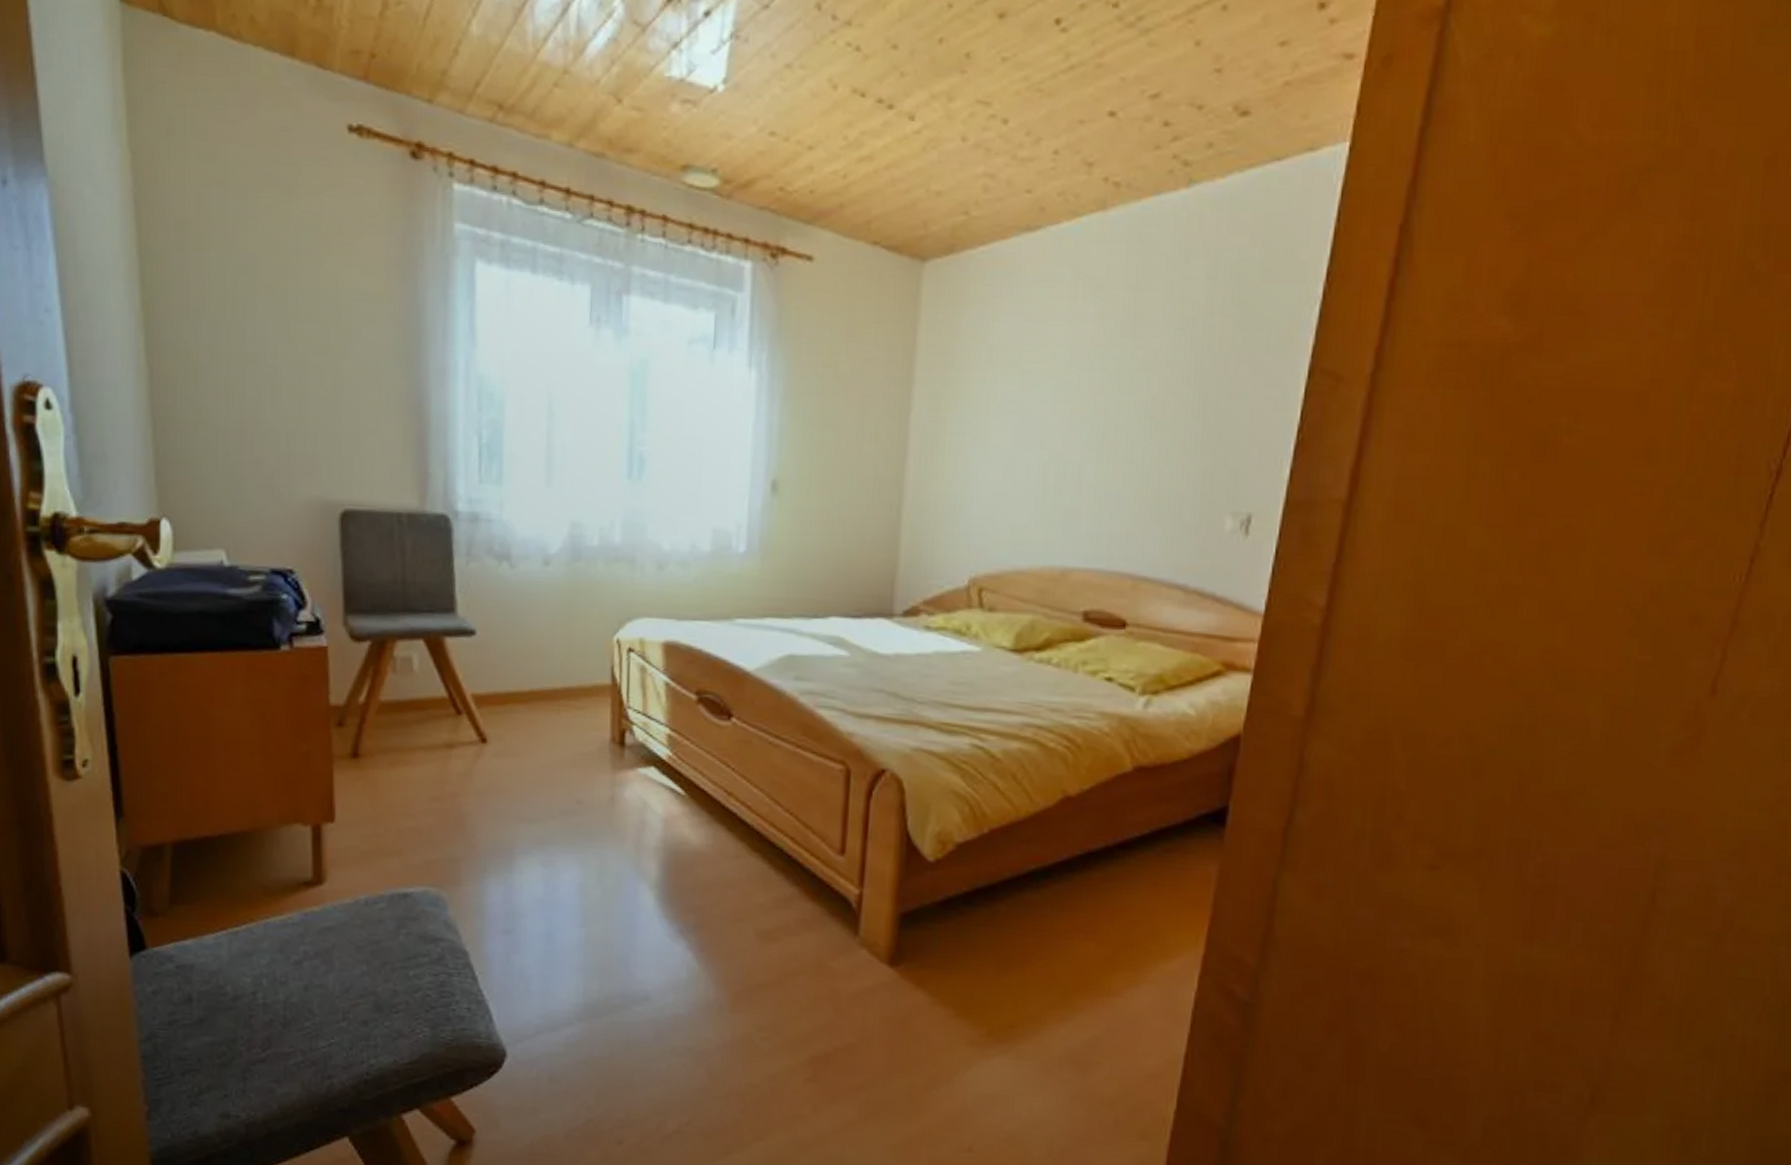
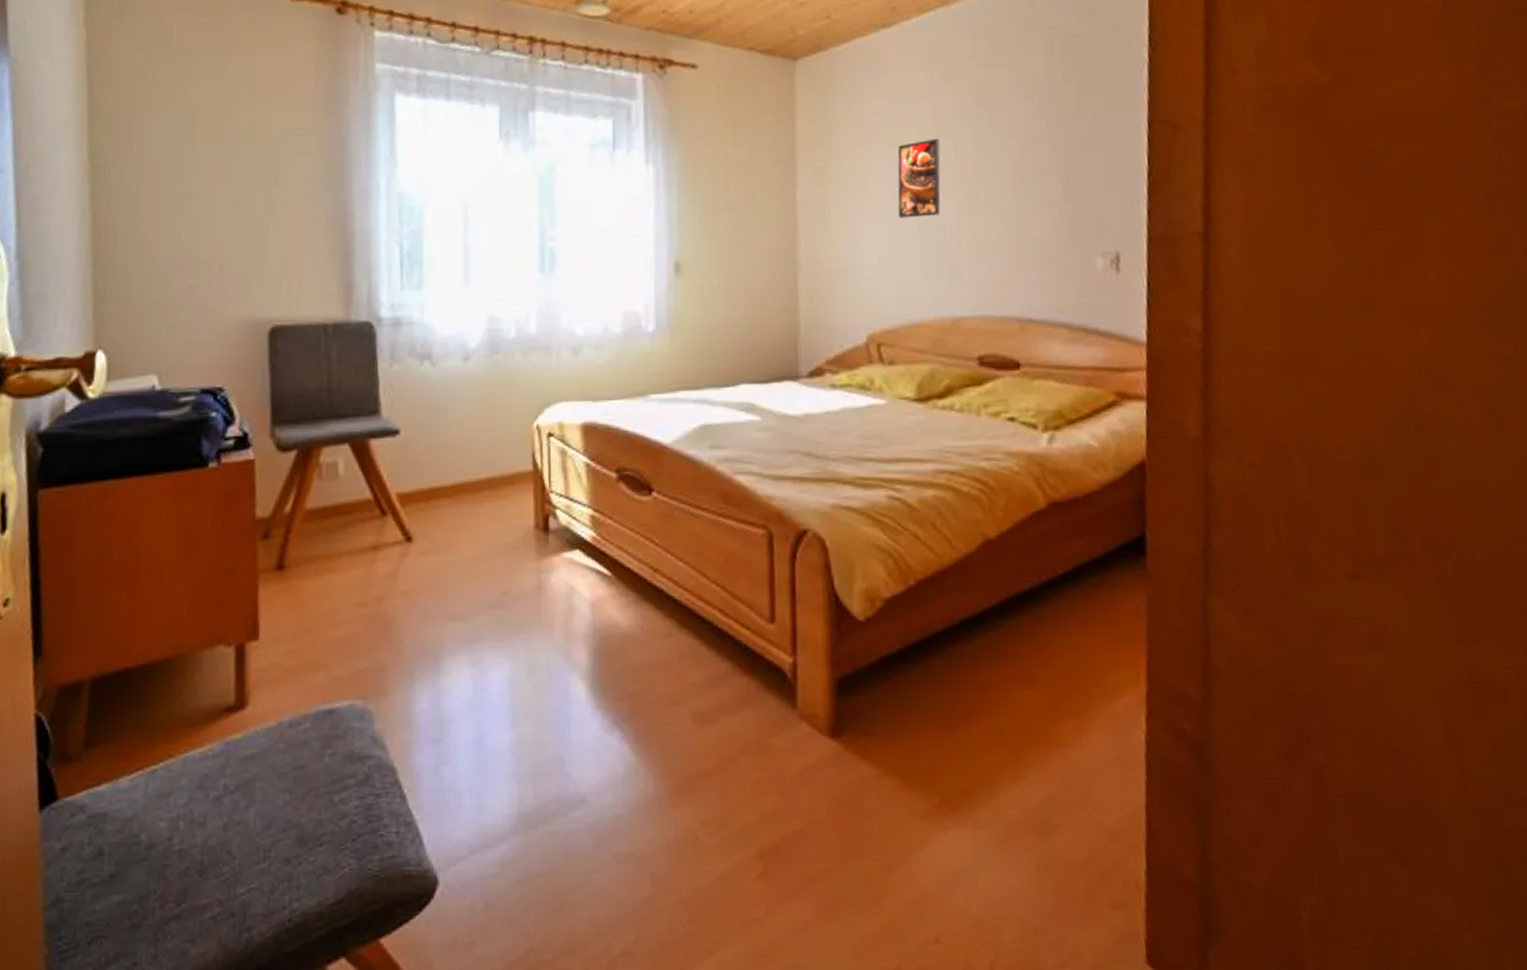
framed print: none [1018,367,1074,455] -> present [898,138,941,218]

